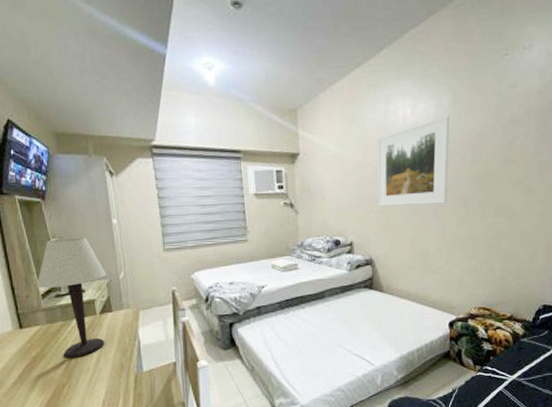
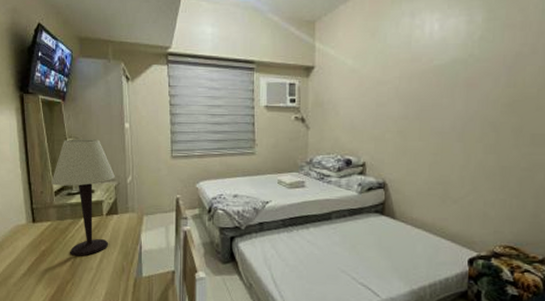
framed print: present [377,115,450,206] -> none [396,32,484,128]

